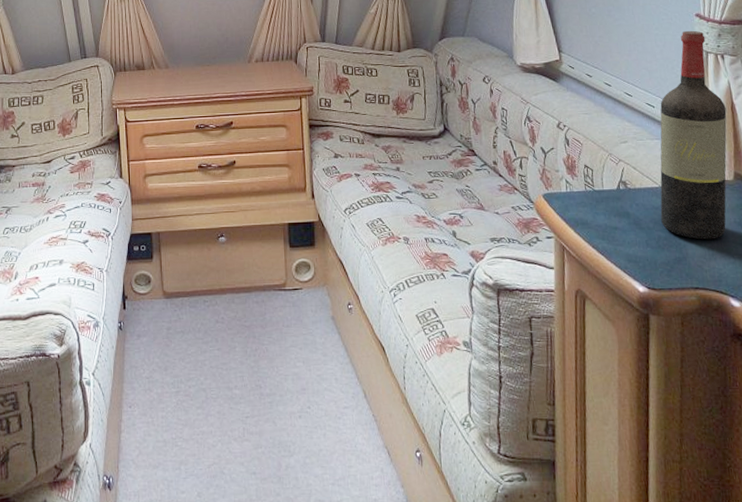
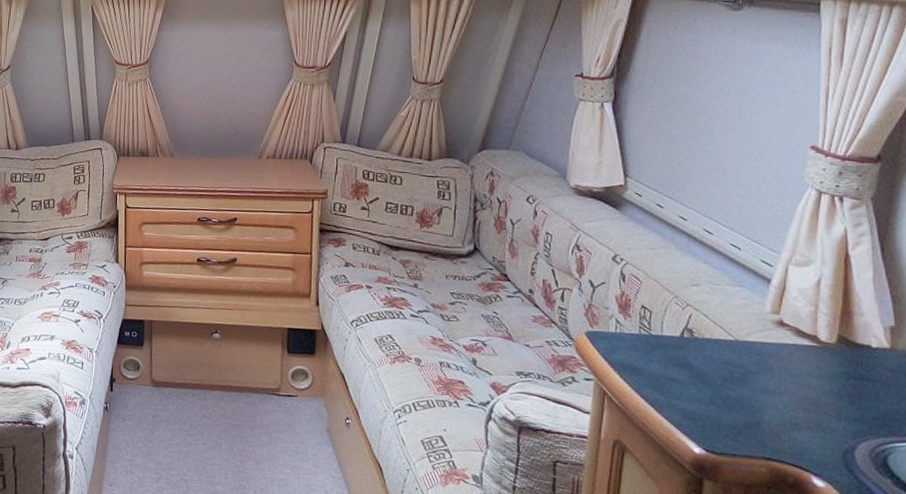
wine bottle: present [660,30,727,240] -> none [733,164,837,407]

